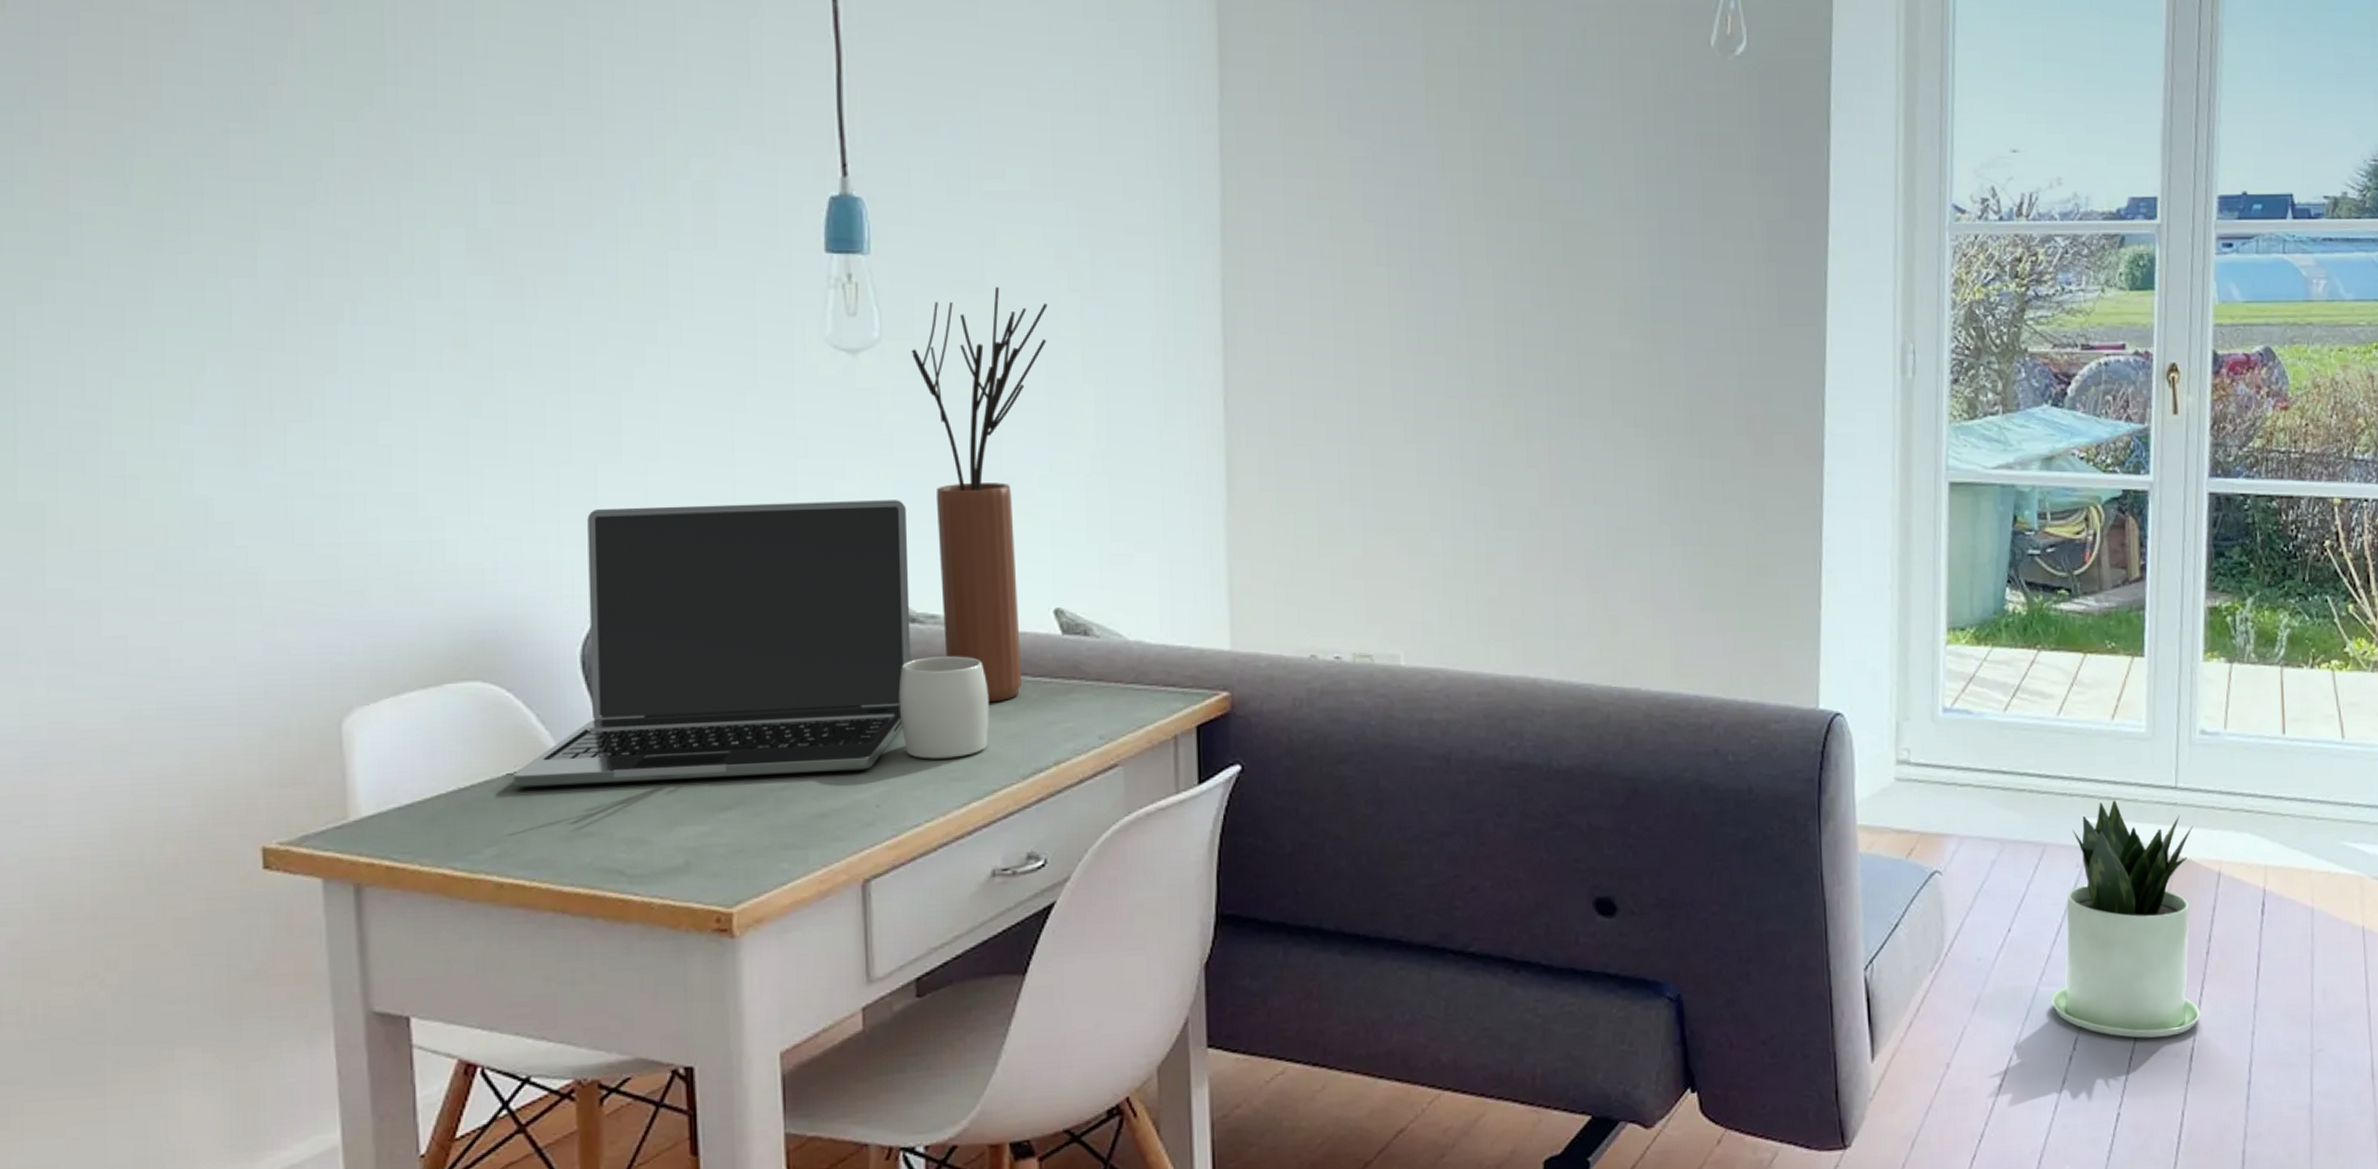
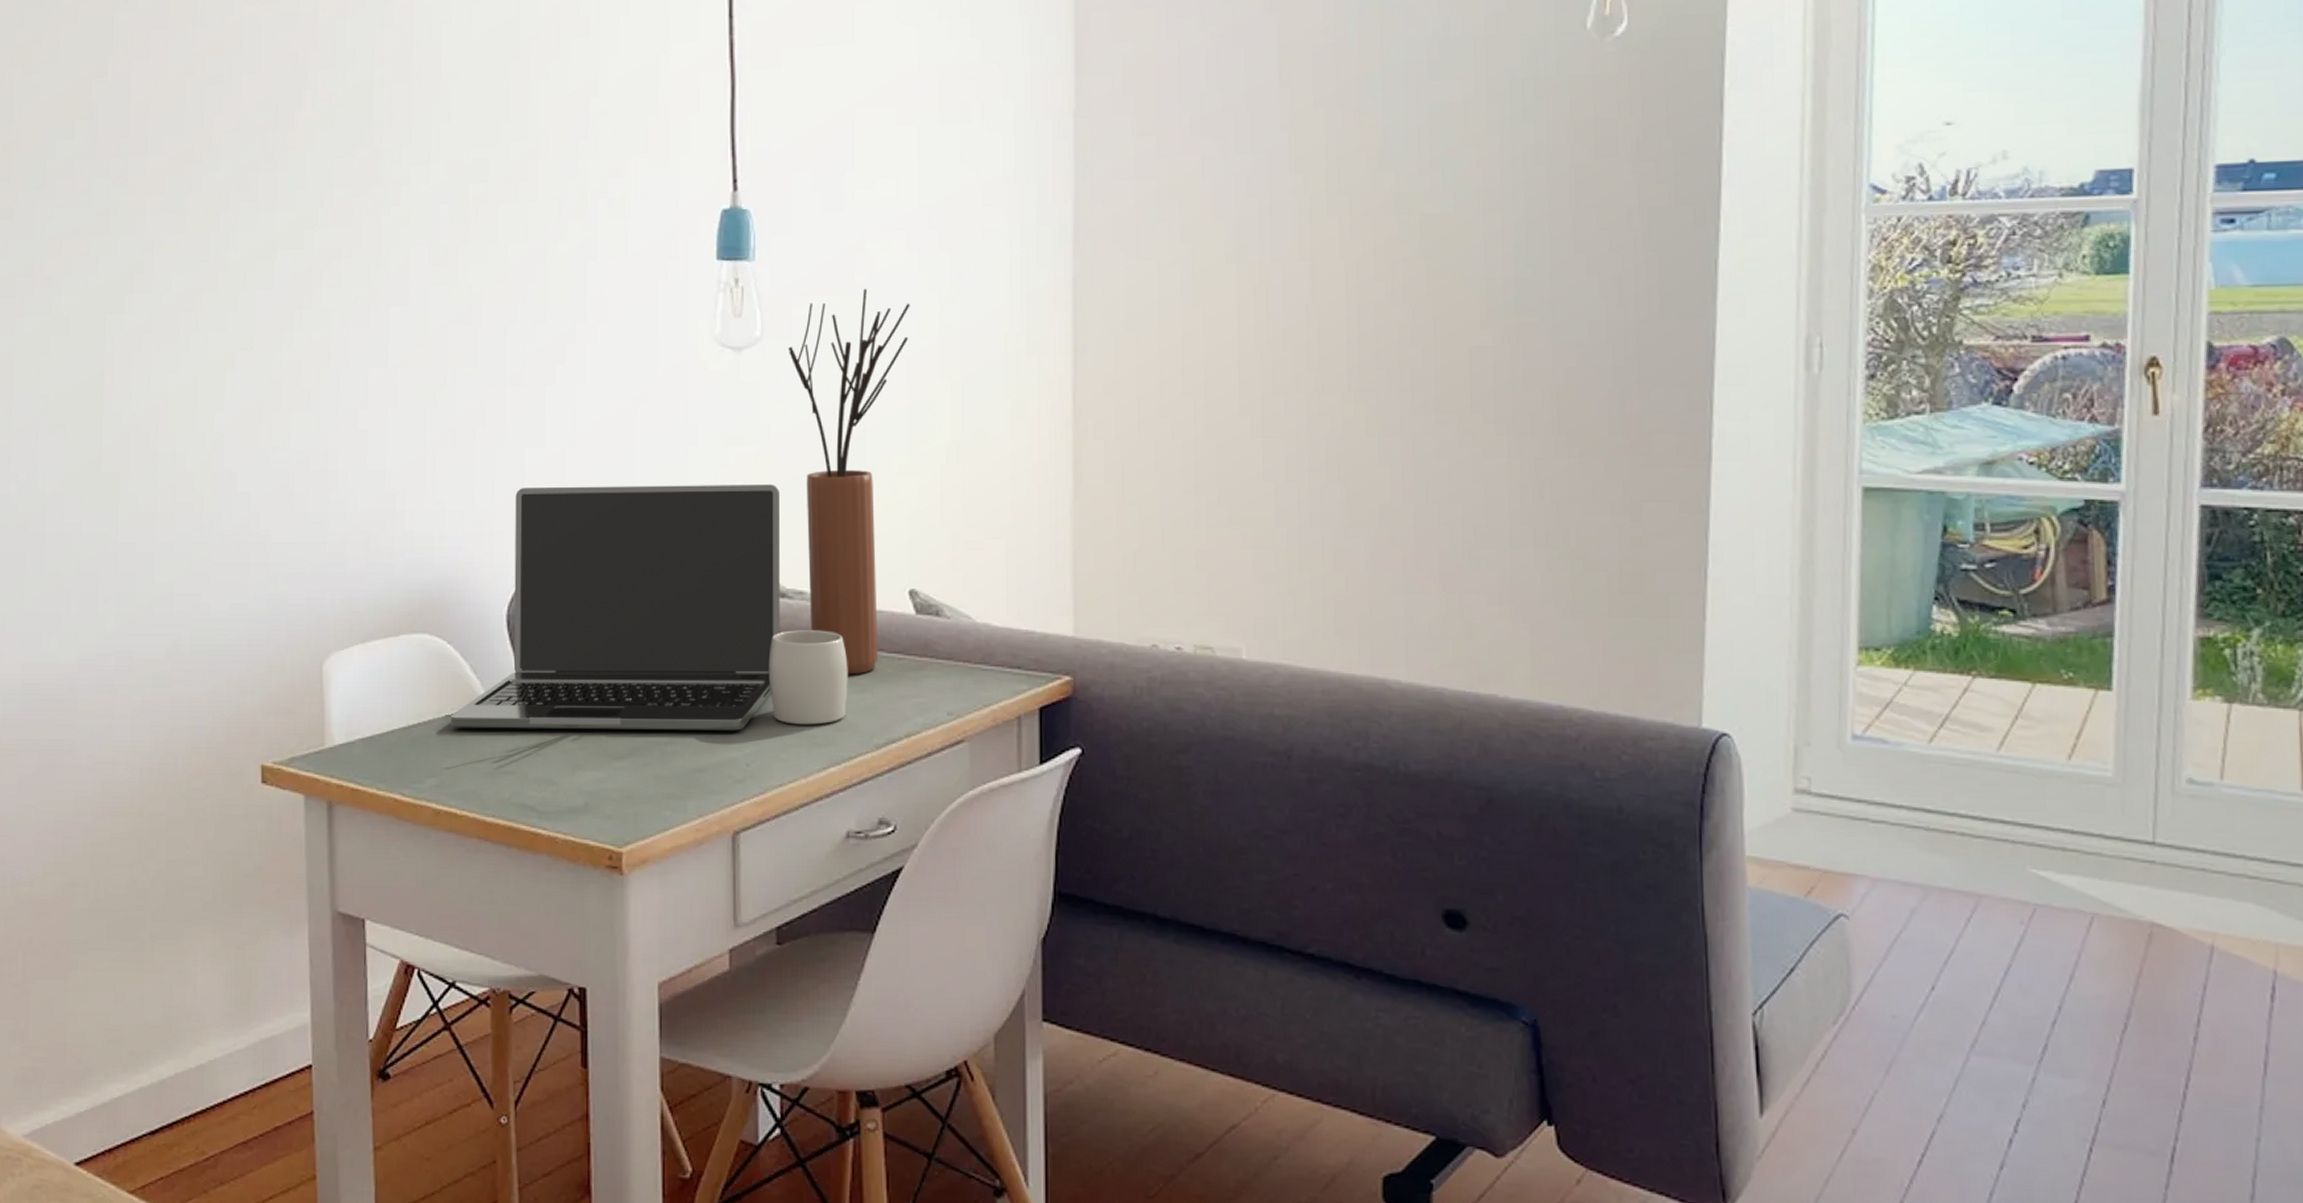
planter: present [2051,800,2200,1038] -> none [1986,852,2185,1131]

